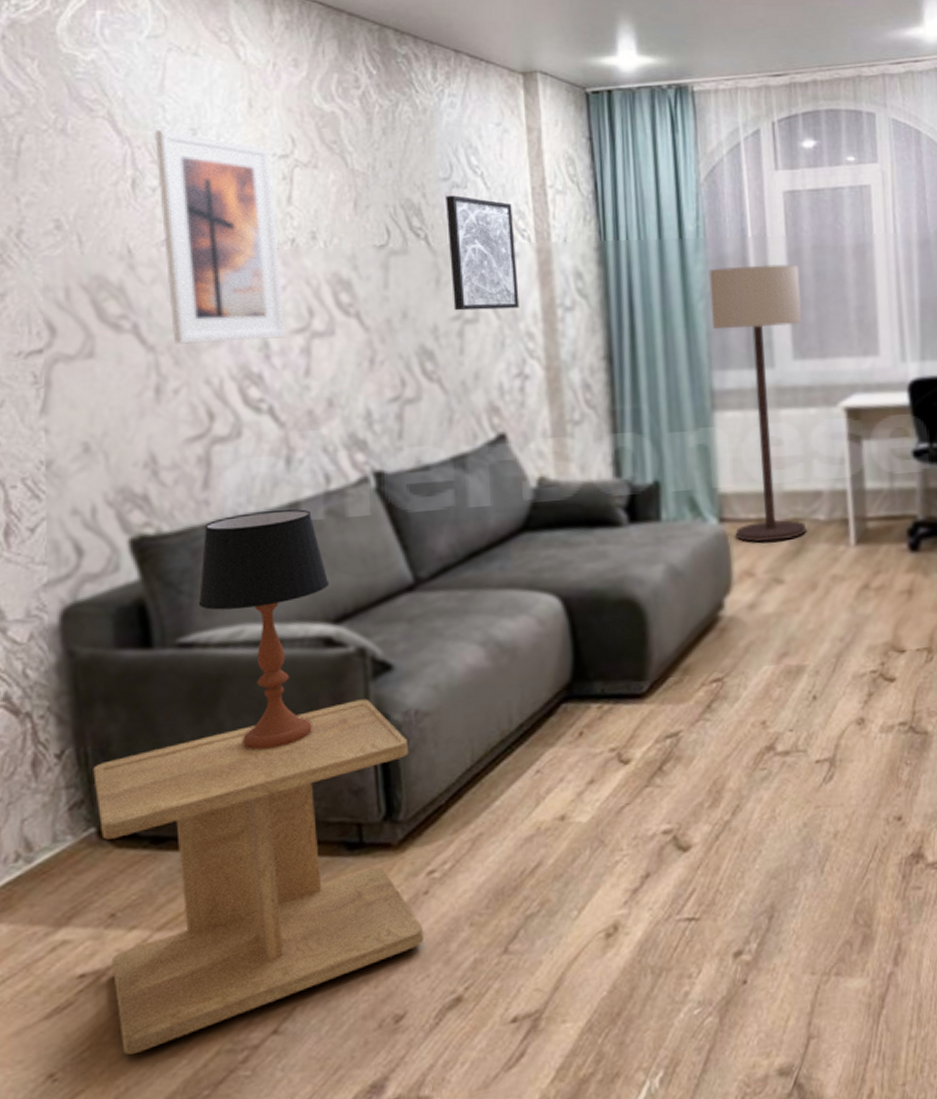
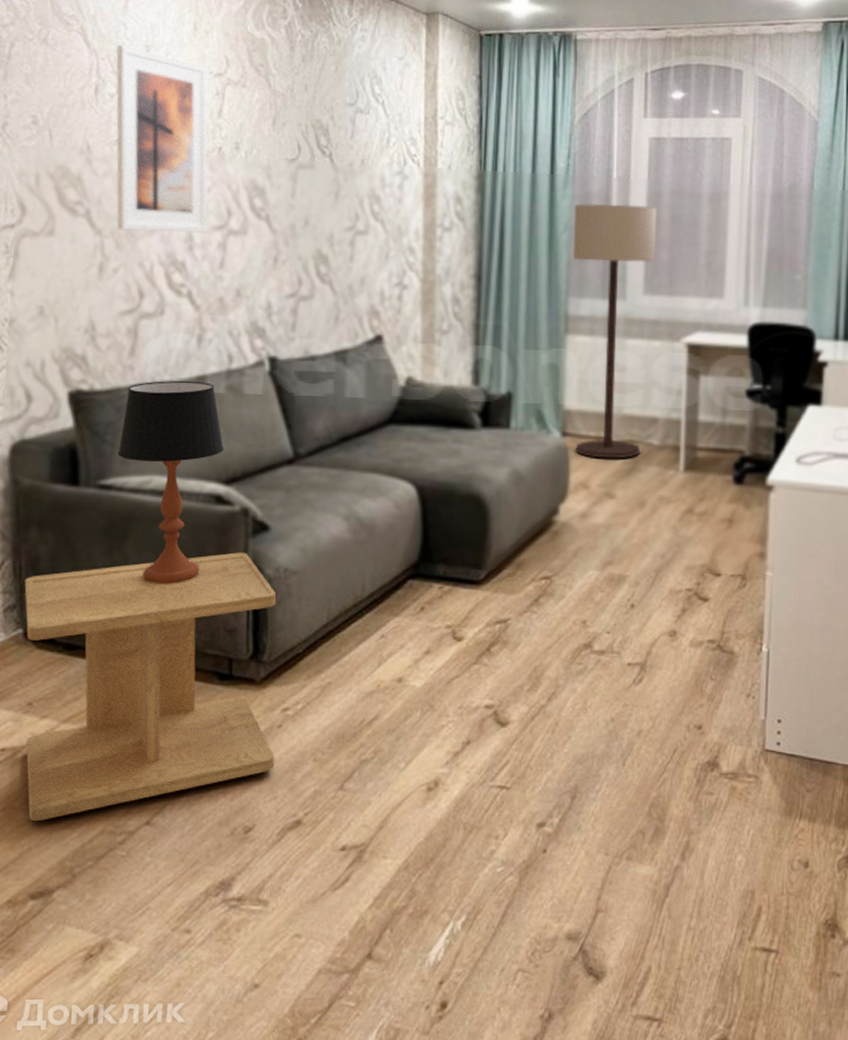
wall art: present [446,195,520,311] -> none [348,119,406,225]

